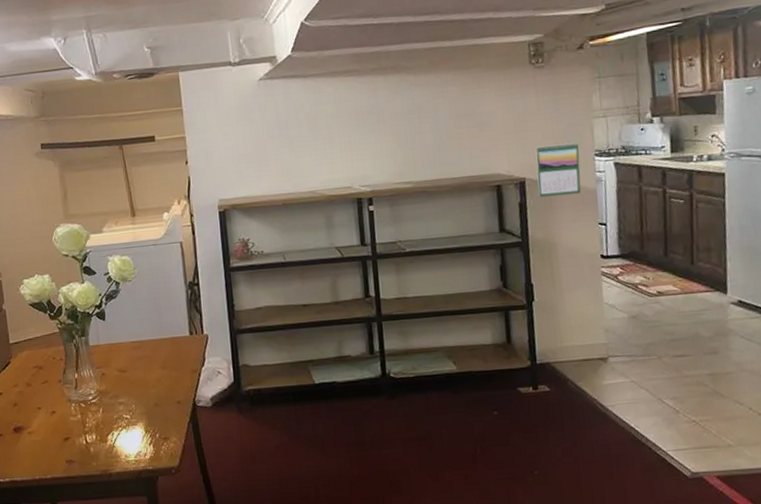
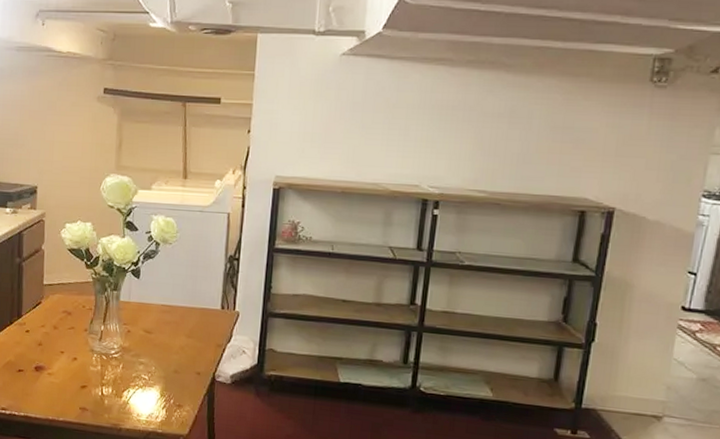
calendar: present [535,142,581,198] -> none [625,174,686,236]

